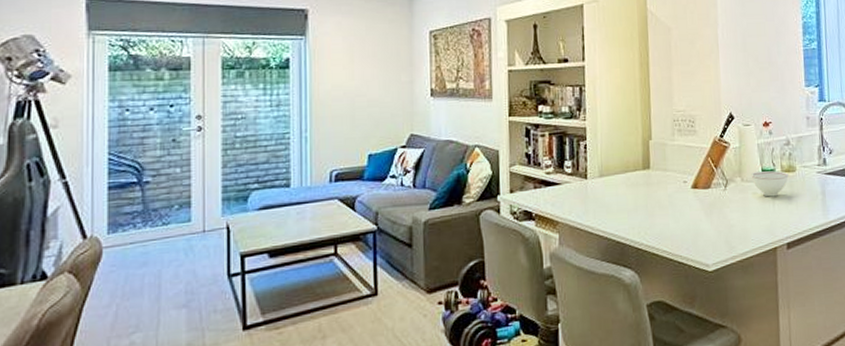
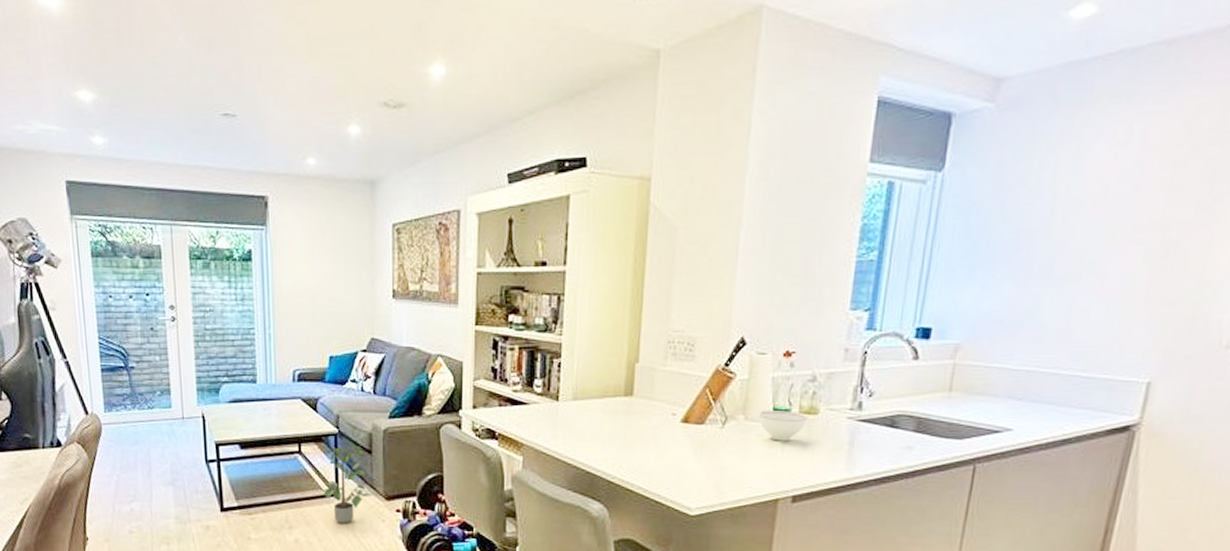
potted plant: none [361,241,413,325] -> present [323,444,372,523]

